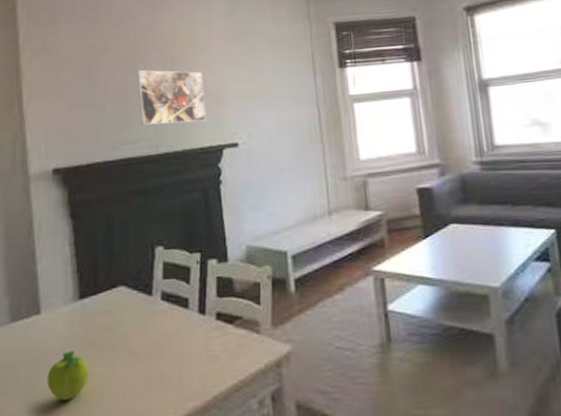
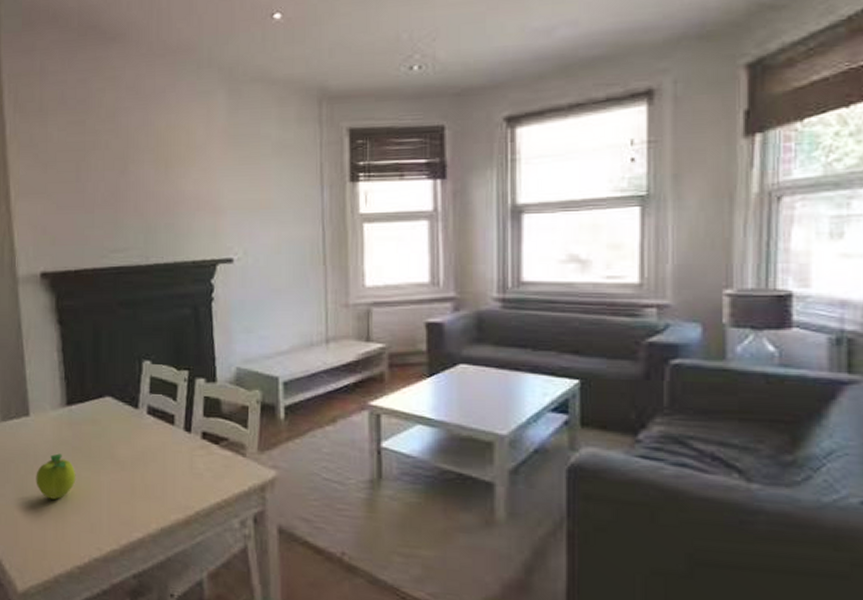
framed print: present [137,69,207,126] -> none [128,171,200,233]

